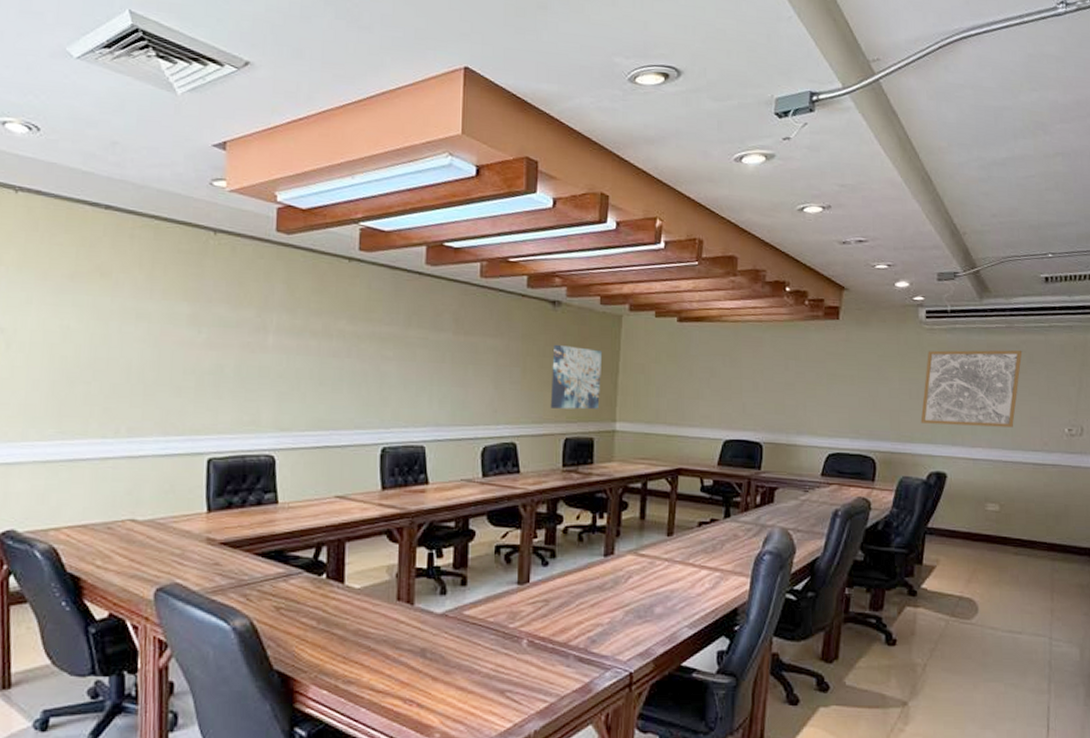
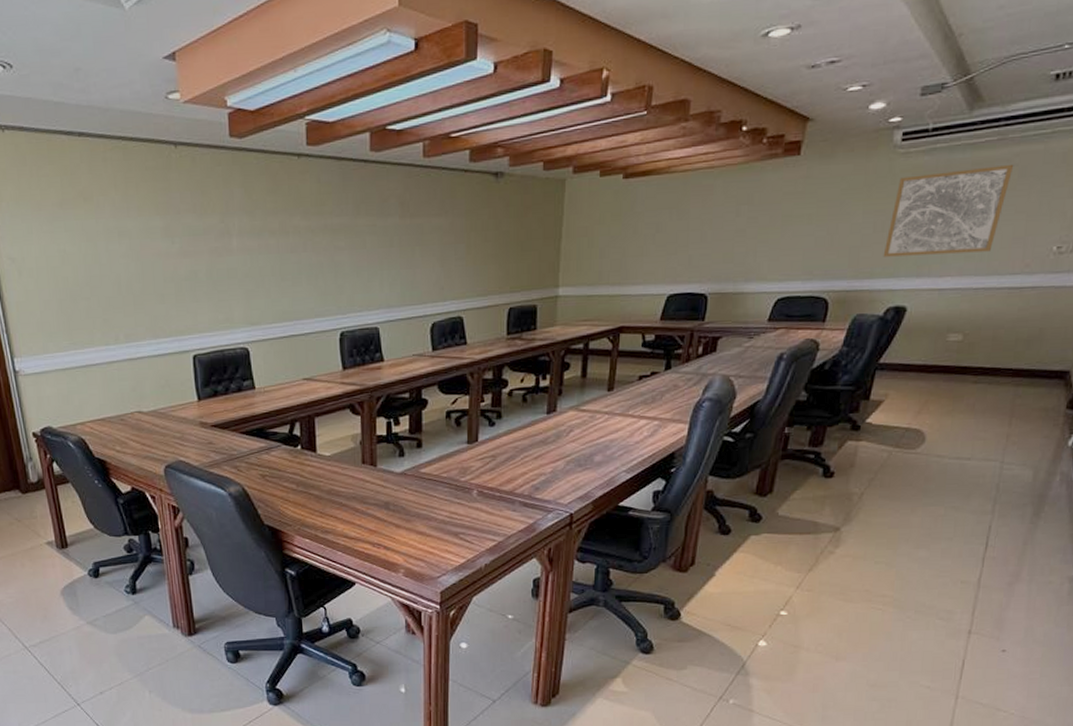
wall art: present [550,344,603,410] -> none [494,216,546,280]

